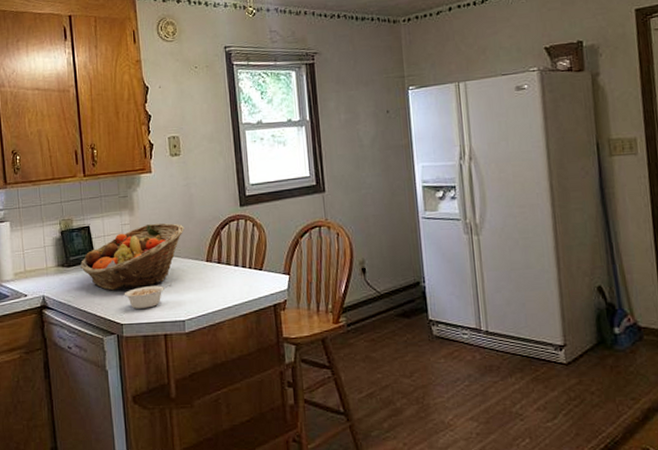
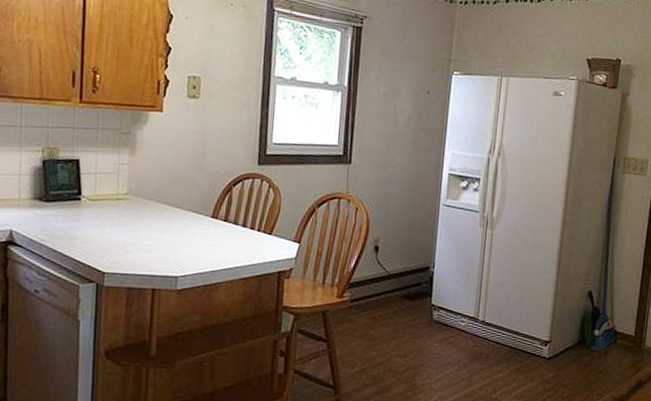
fruit basket: present [80,223,185,291] -> none [62,167,192,237]
legume: present [124,284,172,309] -> none [110,235,168,259]

